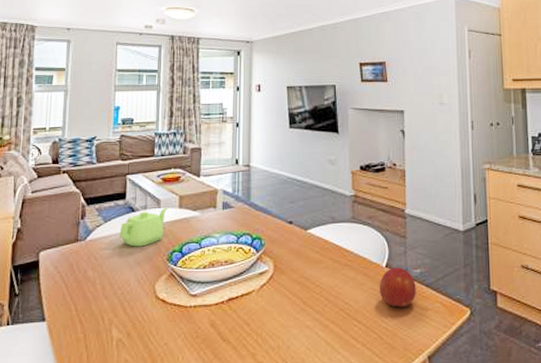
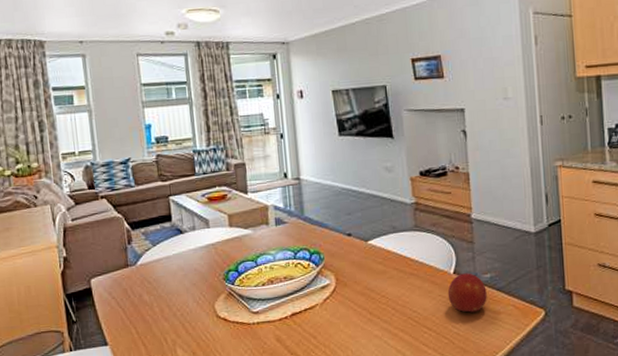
teapot: present [119,207,168,247] -> none [170,227,218,269]

